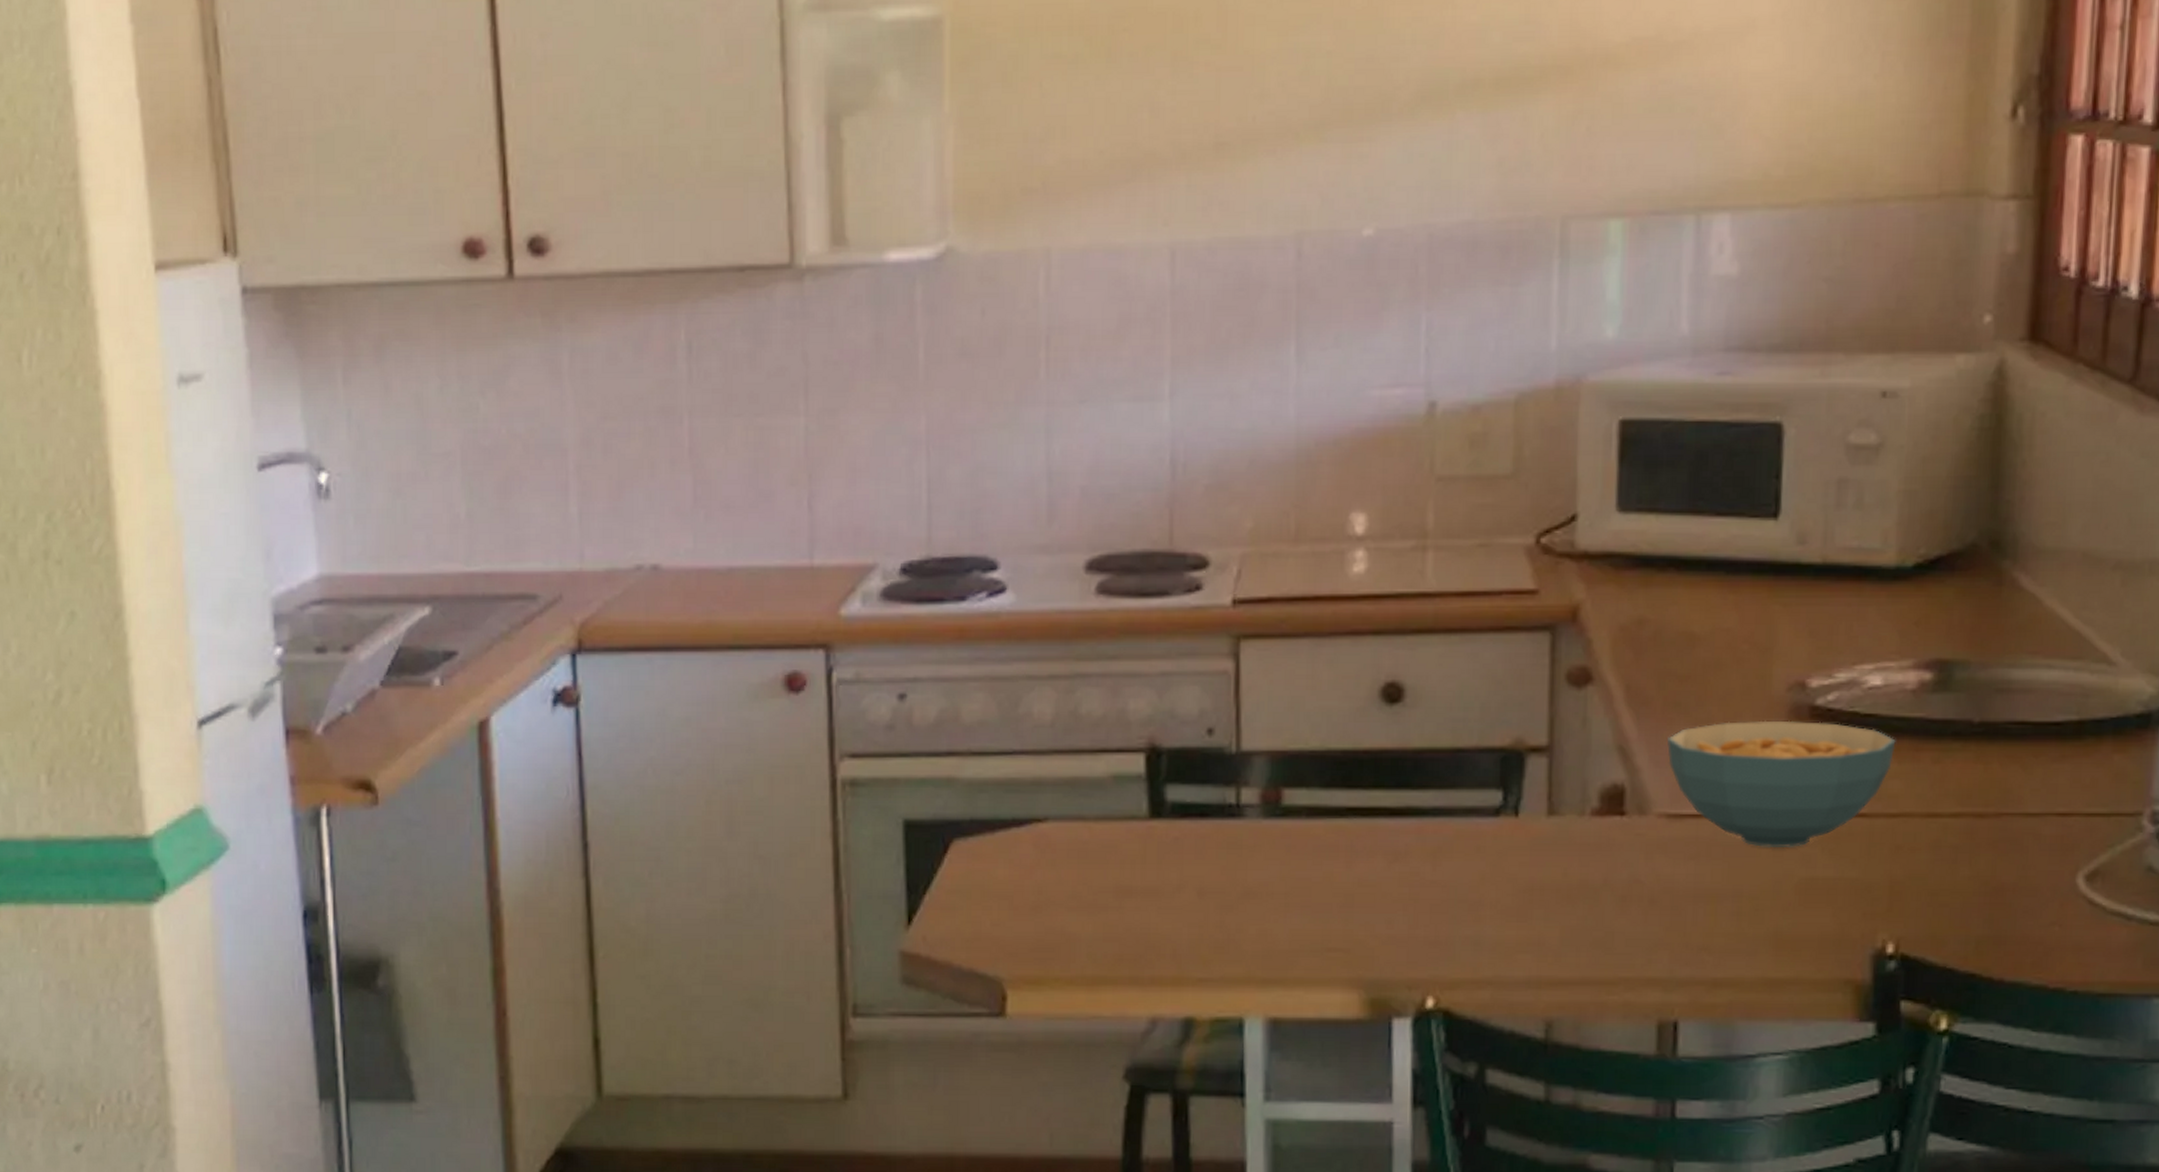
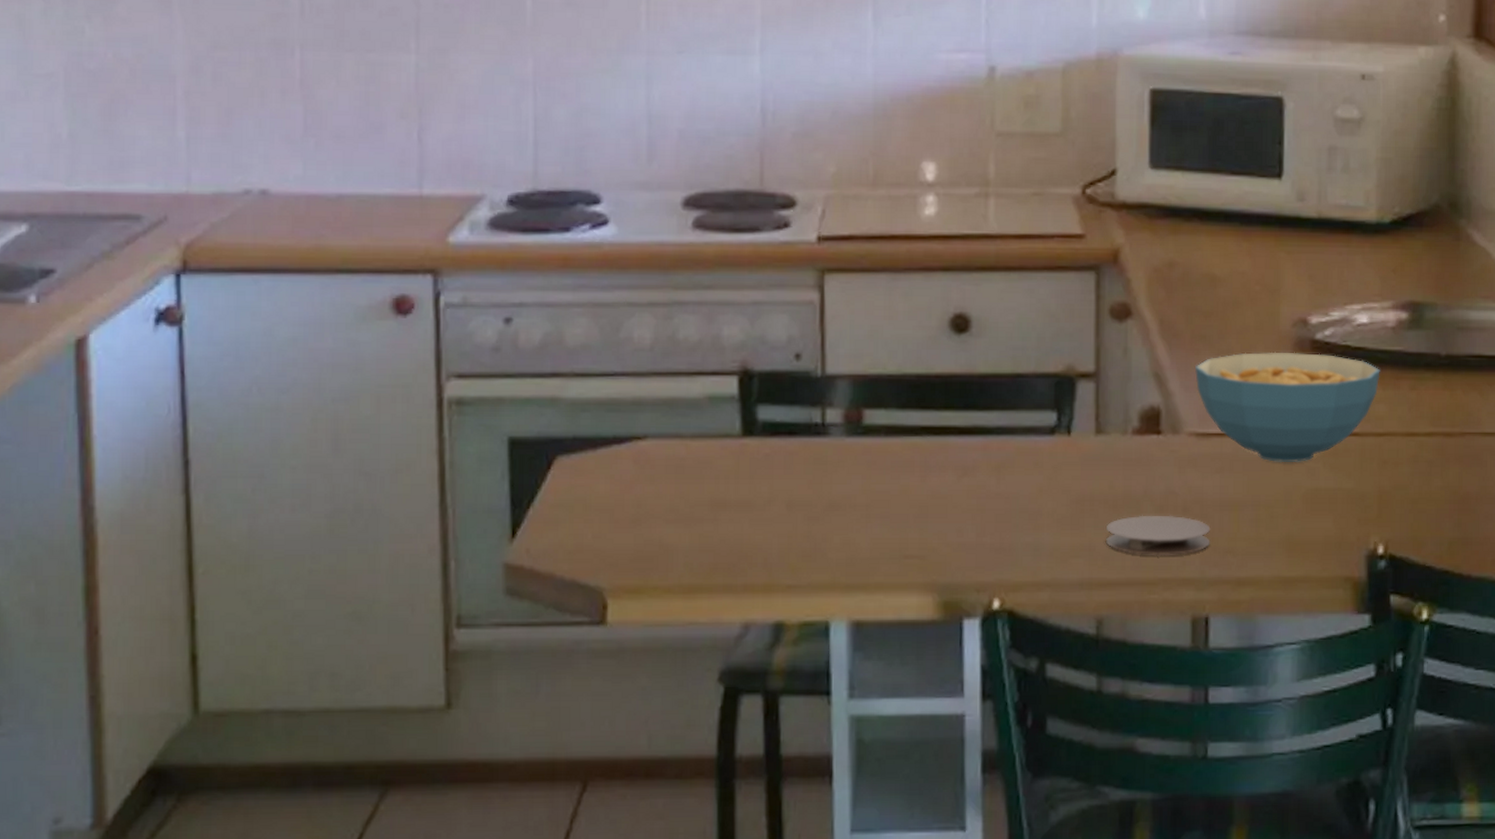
coaster: none [1558,906,1682,953] -> present [1106,515,1211,556]

